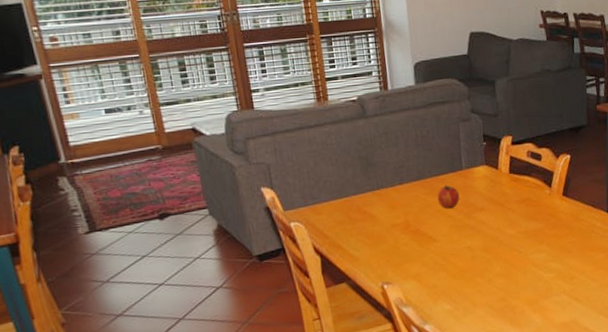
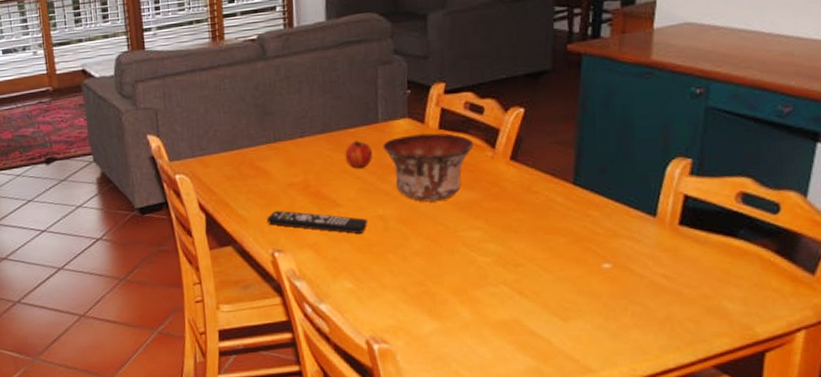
remote control: none [375,248,459,263] -> present [267,211,367,234]
bowl: none [467,176,536,233] -> present [383,133,474,201]

